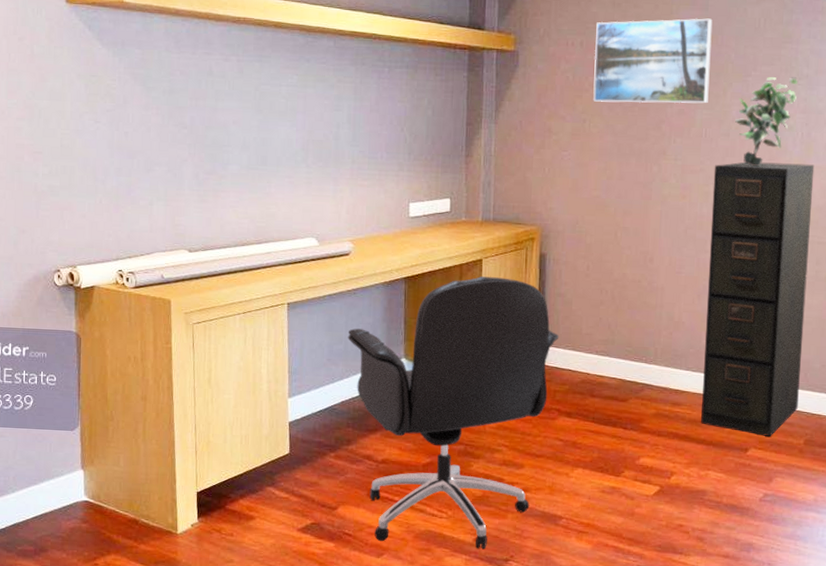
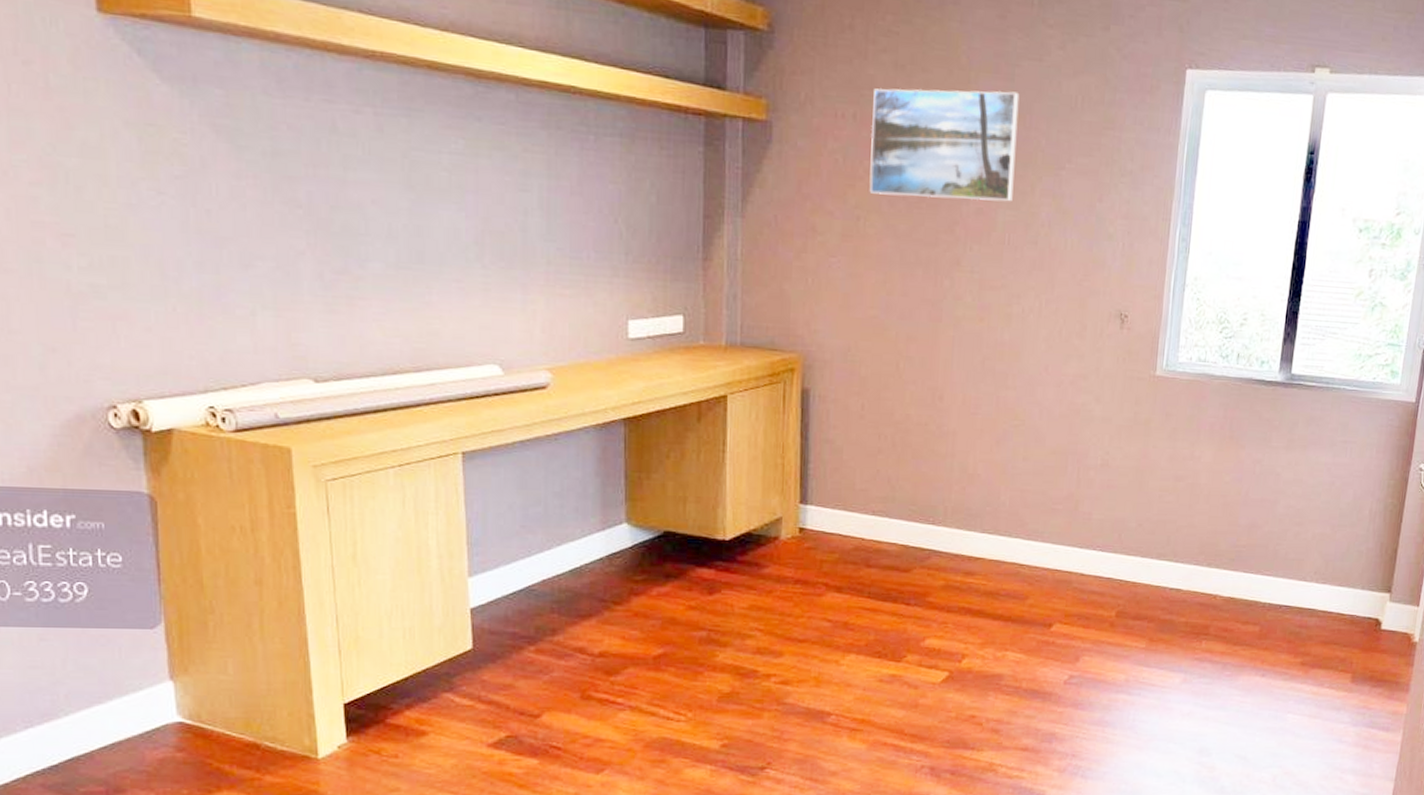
office chair: present [347,276,559,550] -> none [548,417,827,757]
filing cabinet: present [701,161,815,436] -> none [998,277,1137,609]
potted plant: present [735,76,798,167] -> none [1045,170,1121,284]

